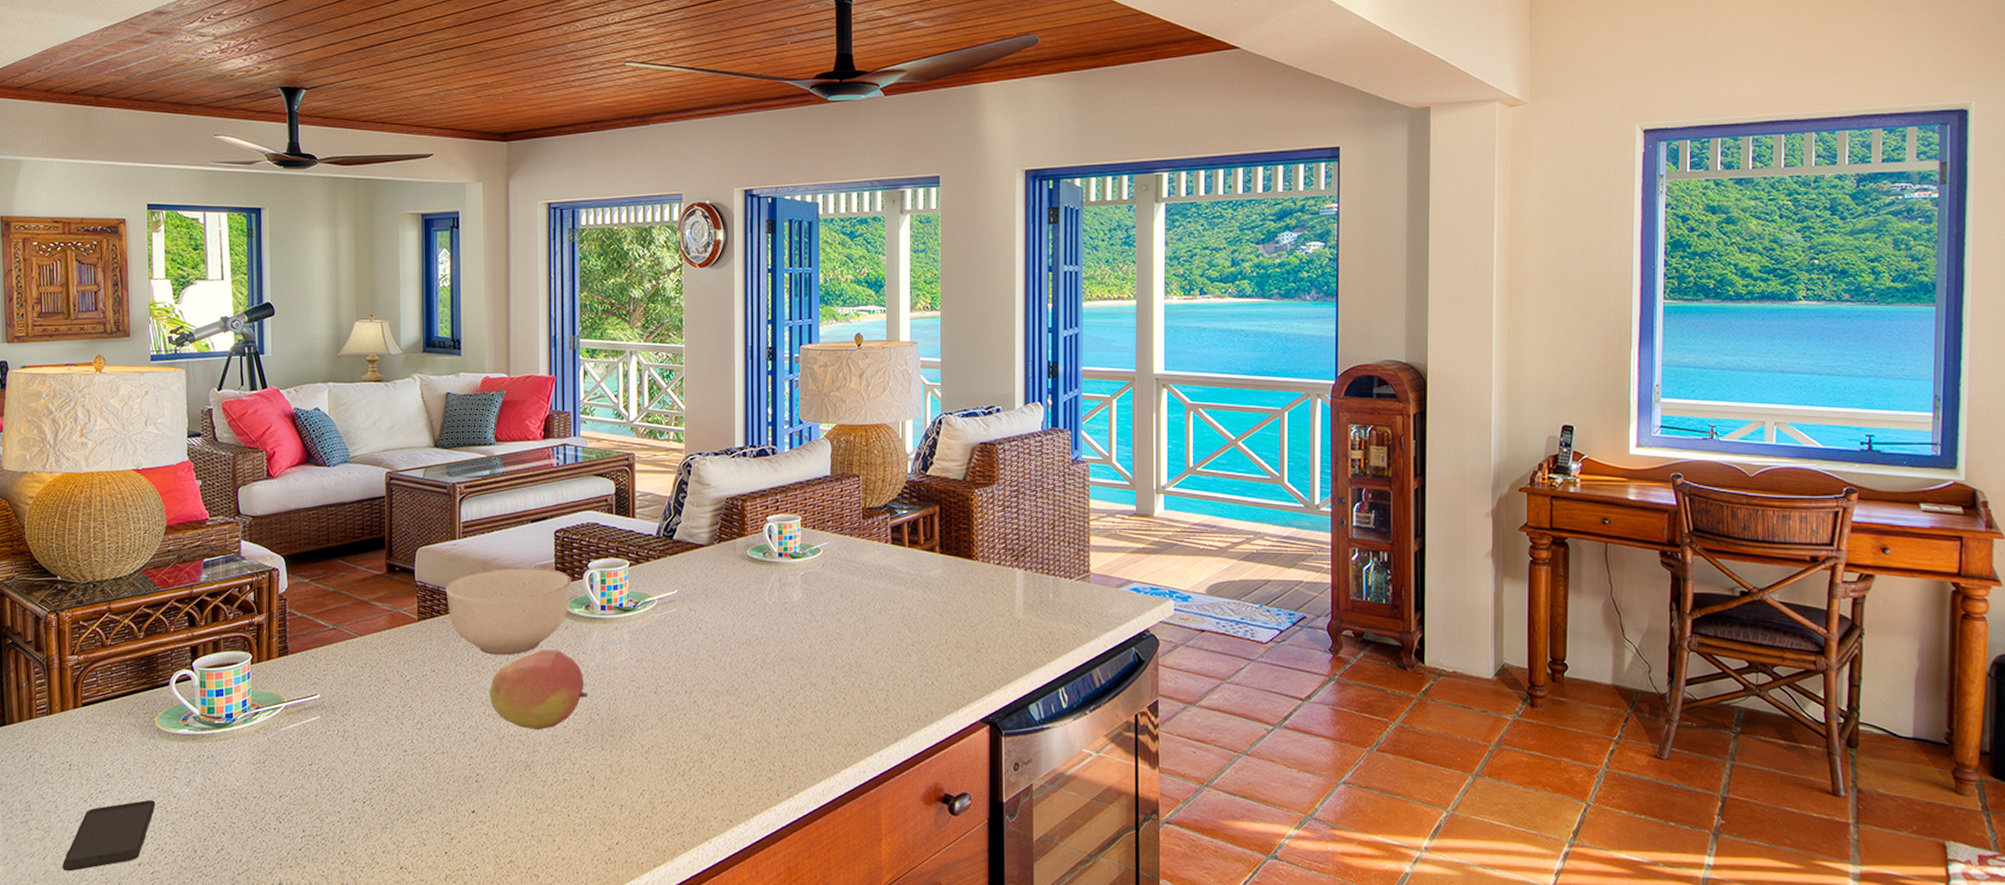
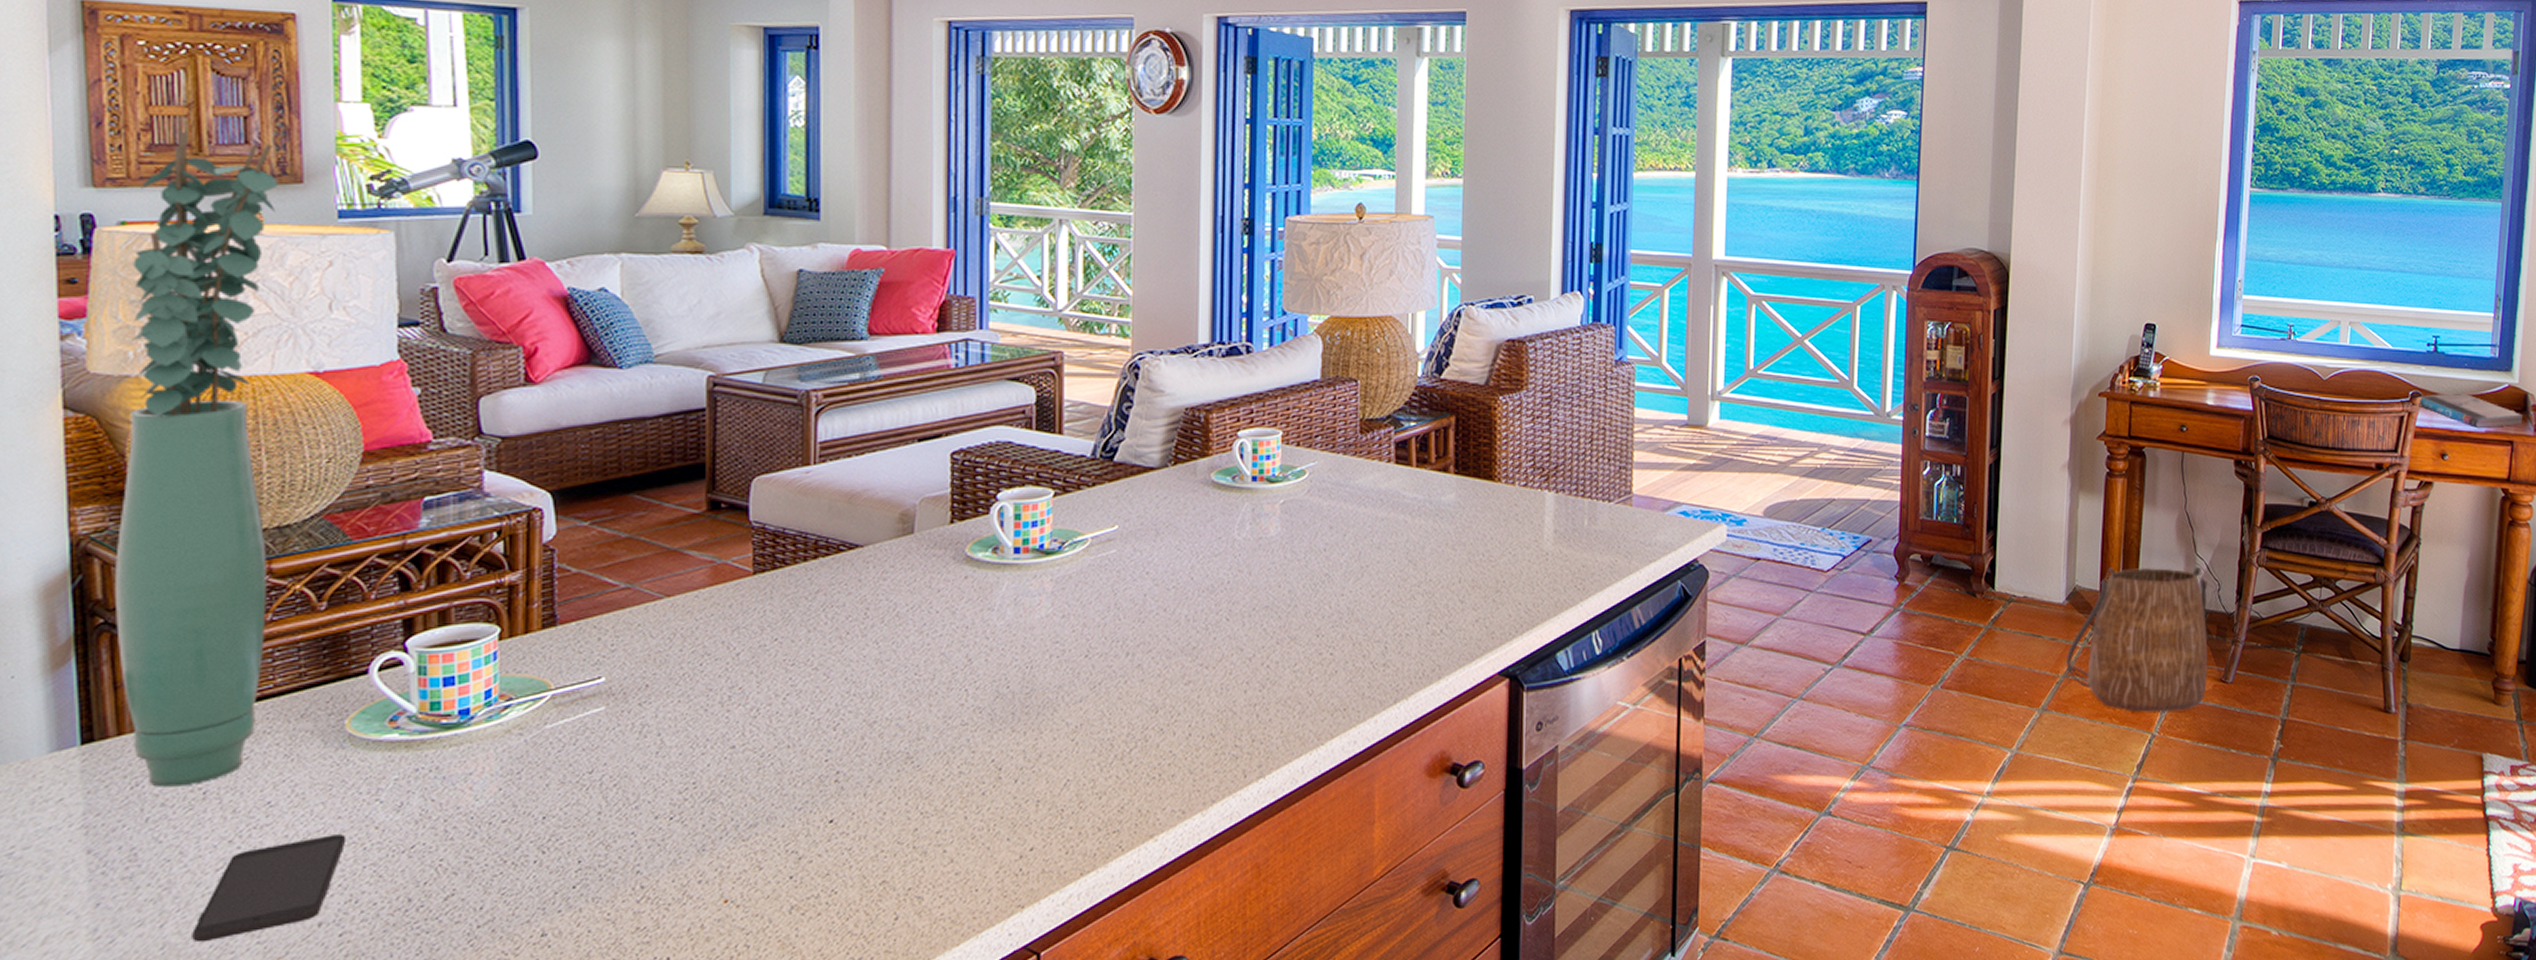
vase: none [18,303,115,760] -> present [115,130,279,787]
bowl: present [445,567,572,655] -> none [794,500,975,616]
fruit: present [489,650,588,730] -> none [855,606,995,711]
tote bag: none [1497,647,1642,784] -> present [2065,566,2208,712]
book: none [1852,488,1972,524] -> present [2416,391,2523,429]

